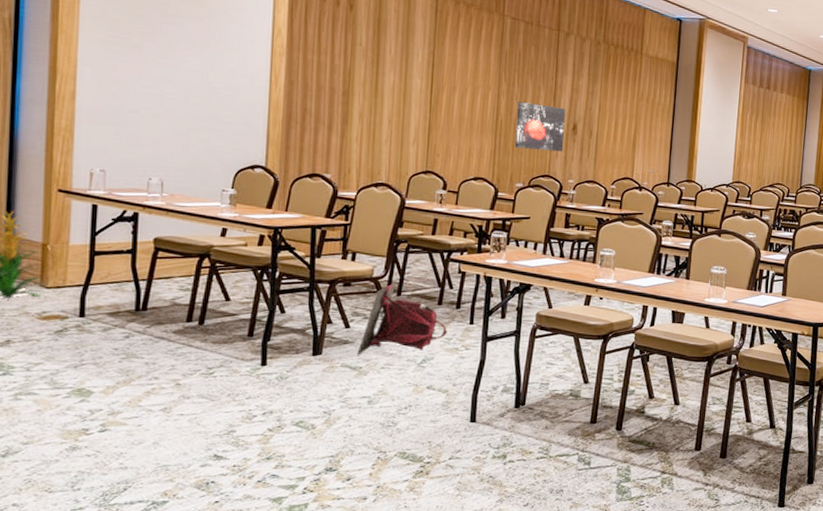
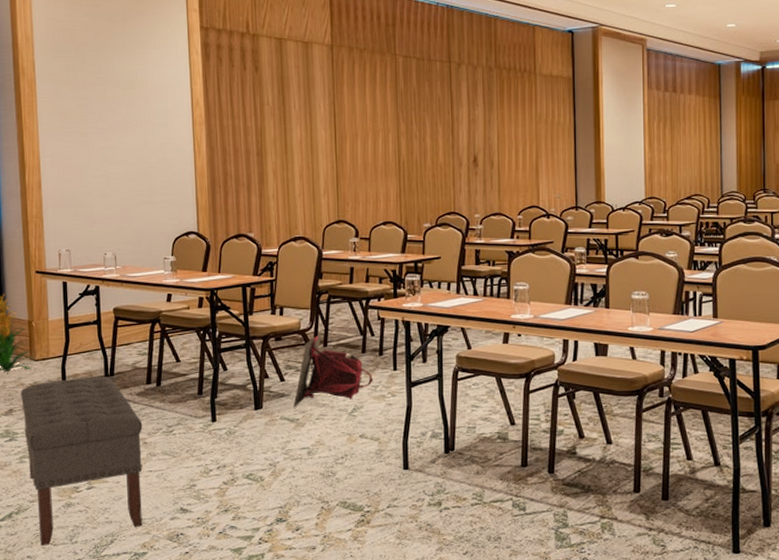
bench: none [23,309,177,494] -> present [21,375,143,547]
wall art: present [514,101,566,152] -> none [417,139,466,188]

